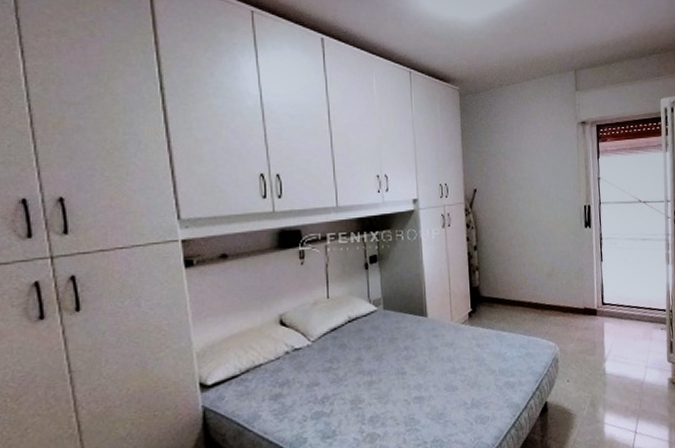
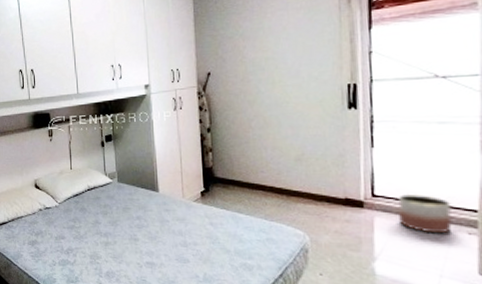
planter: none [619,299,652,332] -> present [397,193,452,234]

